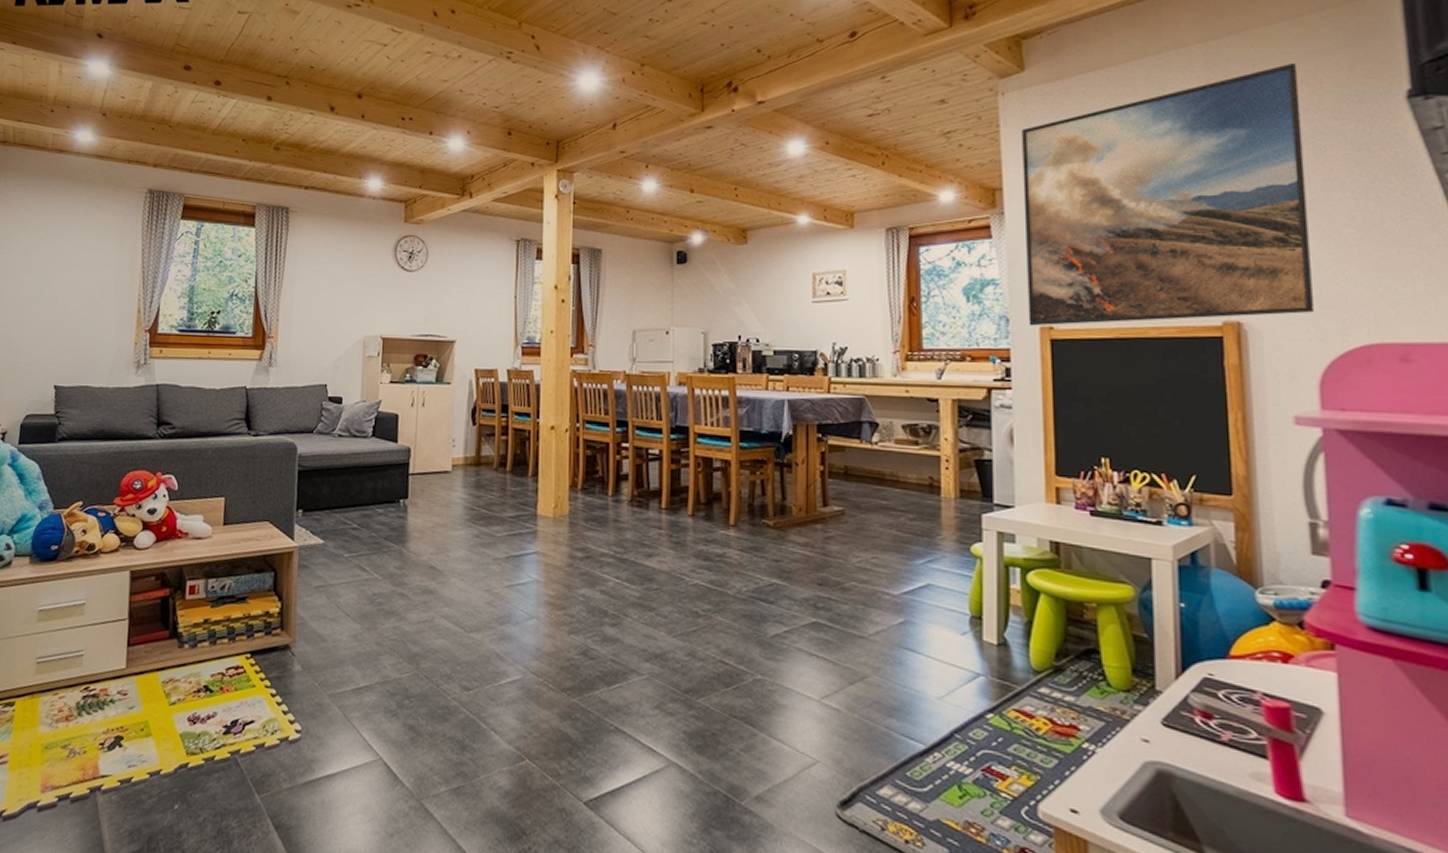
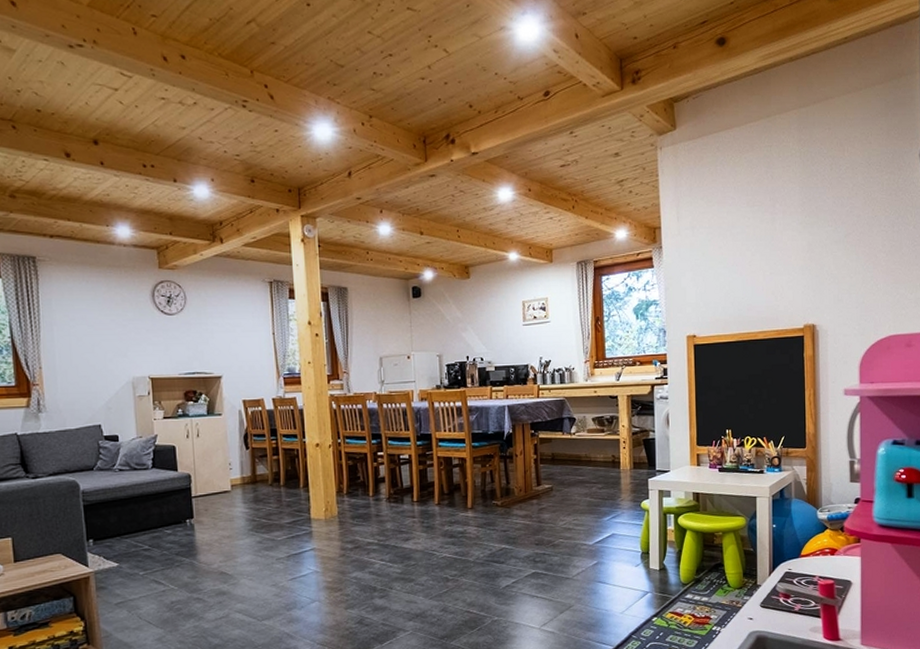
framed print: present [1022,62,1314,326] -> none [674,126,858,336]

